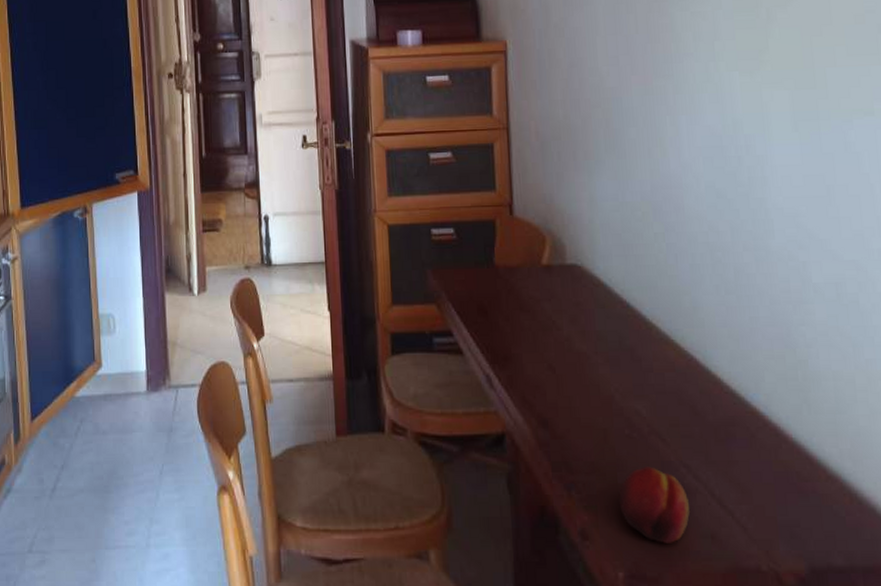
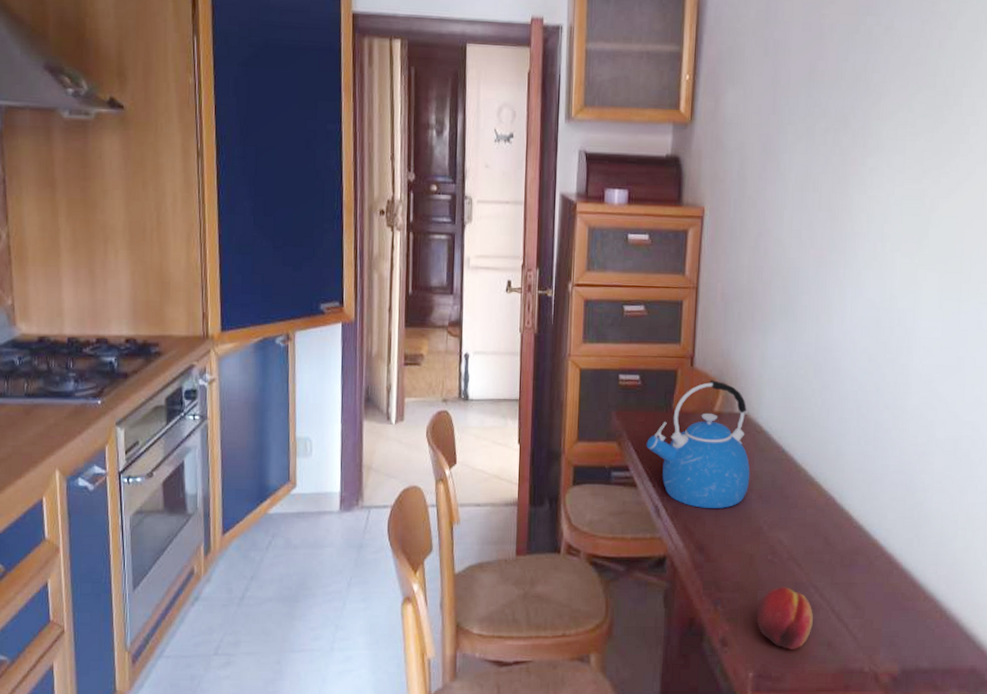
kettle: none [469,229,593,376] -> present [646,380,750,508]

